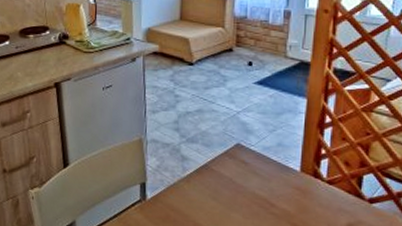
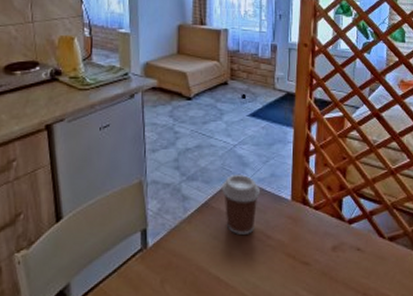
coffee cup: none [222,141,266,200] -> present [221,175,261,235]

